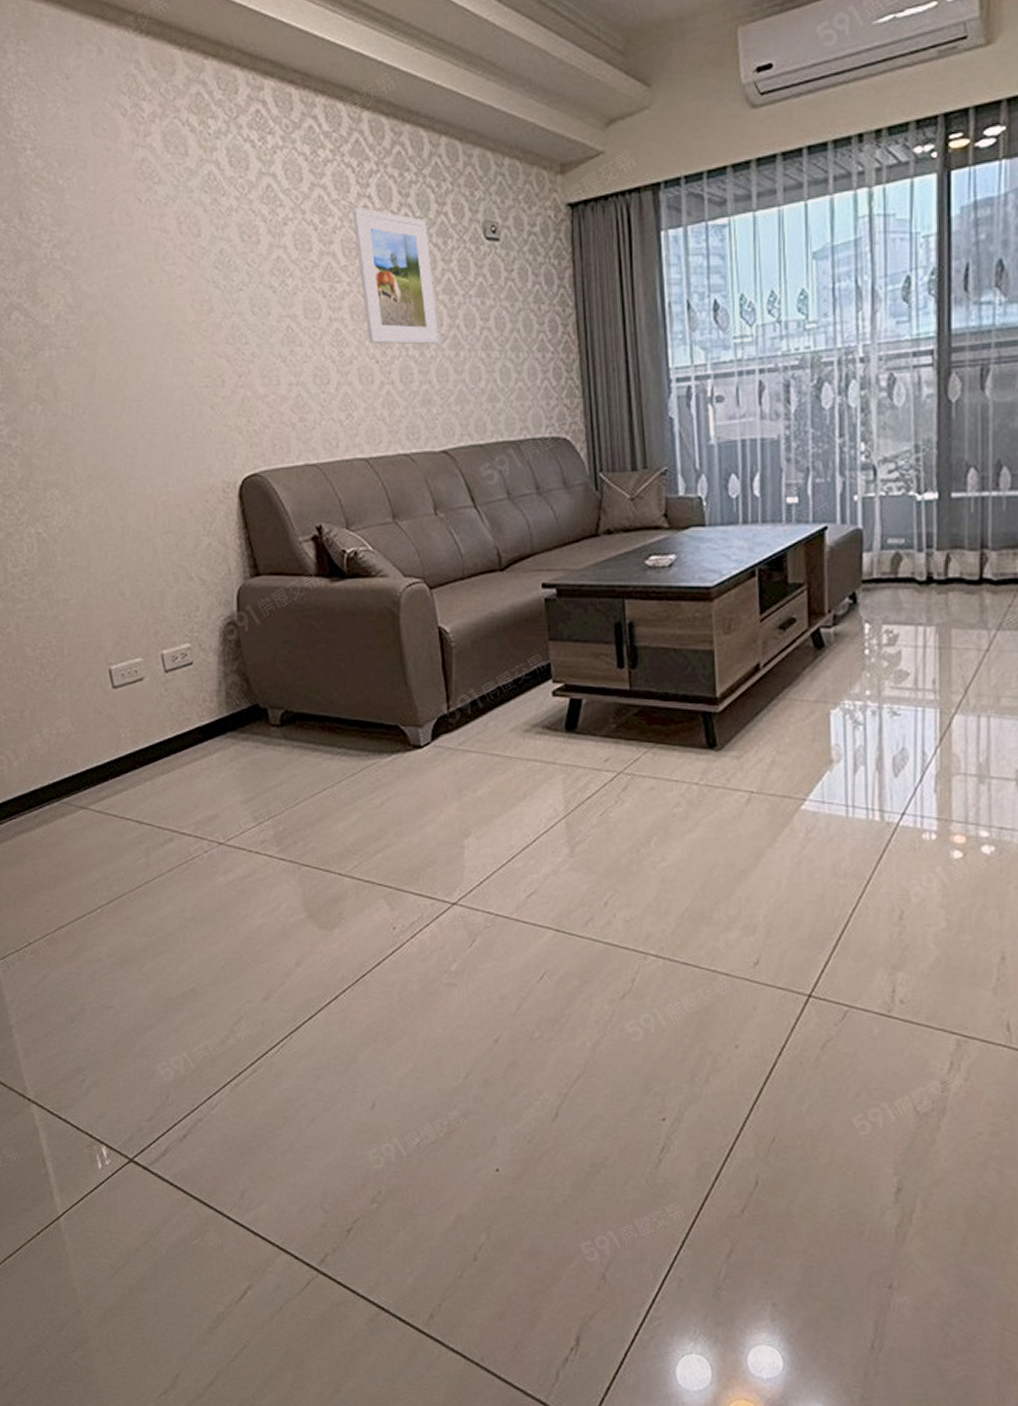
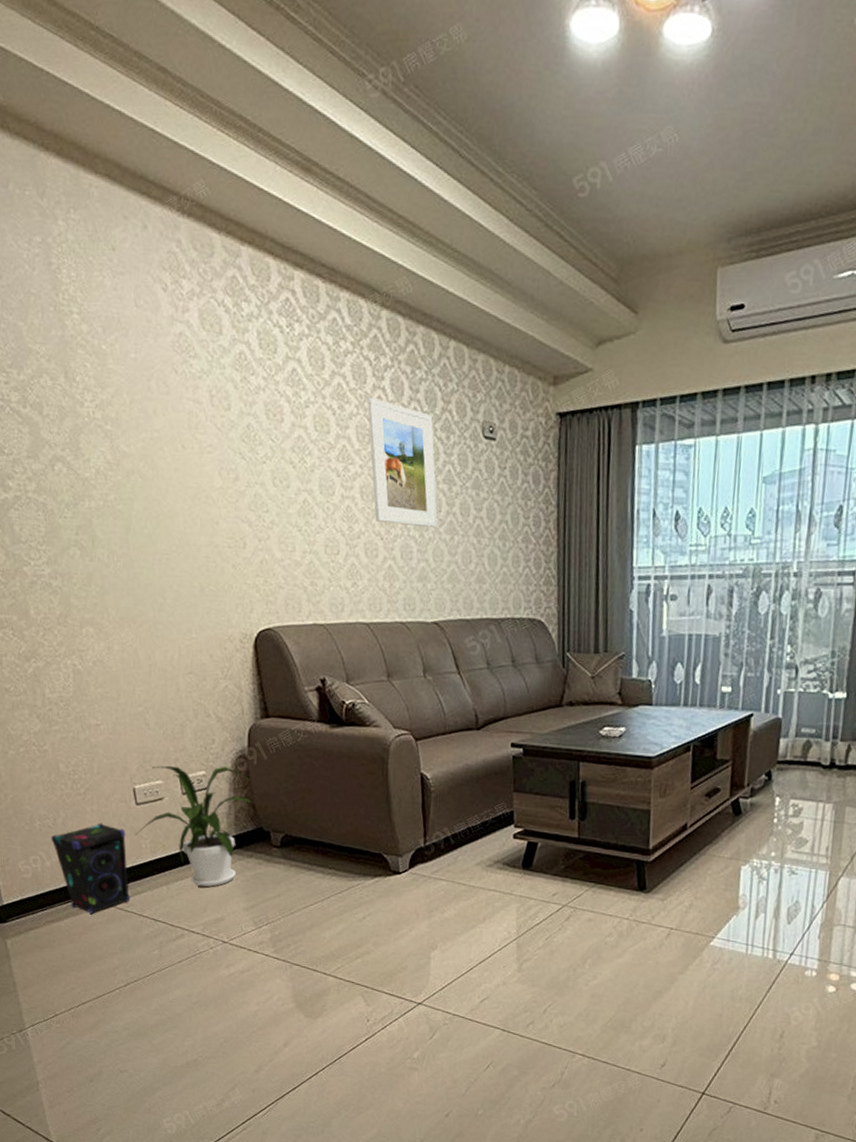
speaker: none [18,712,111,820] -> present [51,823,131,914]
house plant: none [113,636,248,780] -> present [135,765,255,887]

